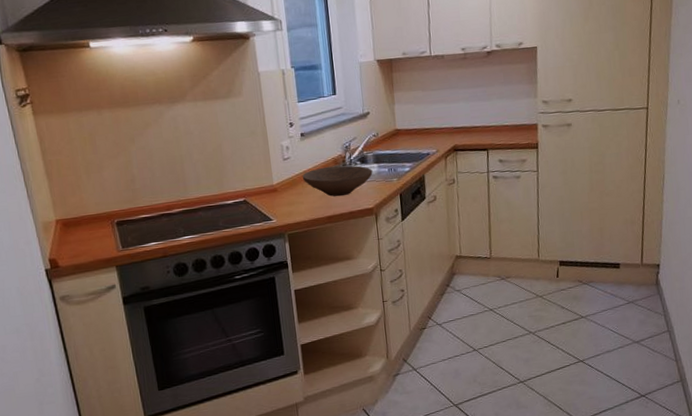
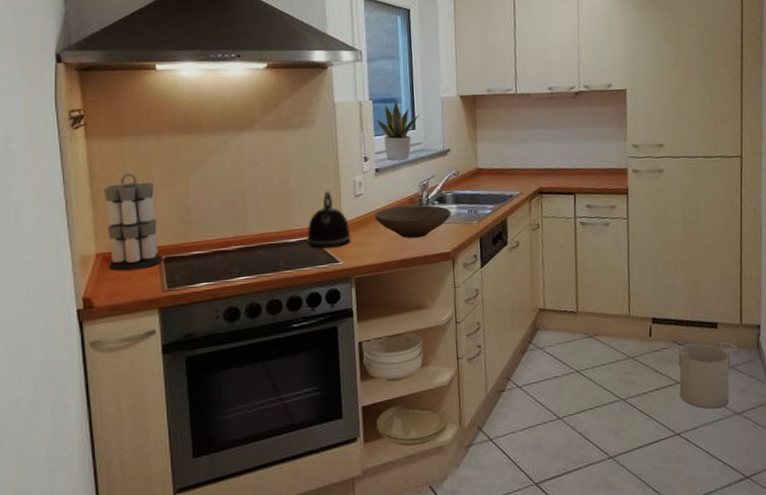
spice rack: none [55,146,115,235] -> present [104,173,162,272]
kettle: none [242,155,282,208] -> present [307,191,351,249]
bowl: none [297,279,353,323] -> present [361,331,424,382]
potted plant: none [298,67,340,126] -> present [376,101,420,161]
plate: none [314,341,378,376] -> present [376,403,449,446]
bucket: none [576,280,639,339] -> present [671,342,739,409]

